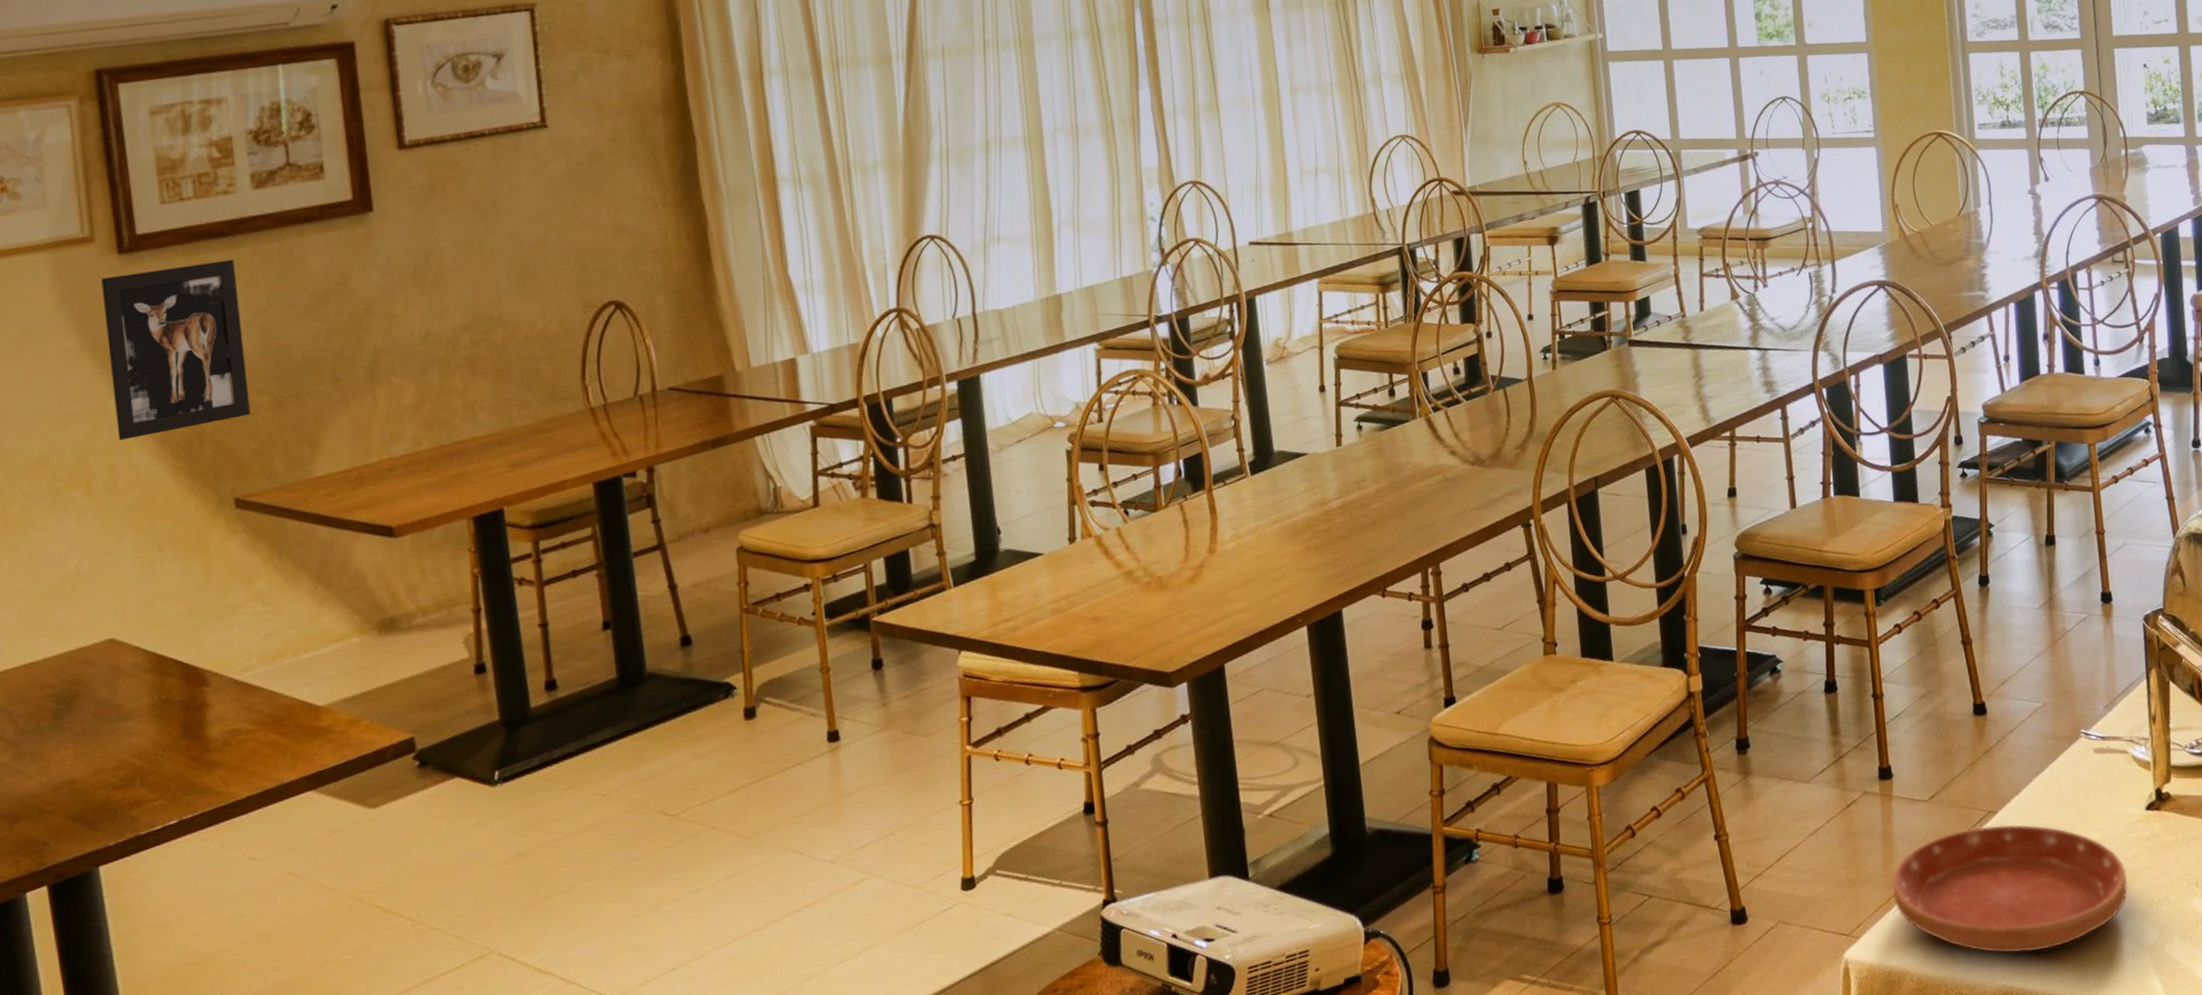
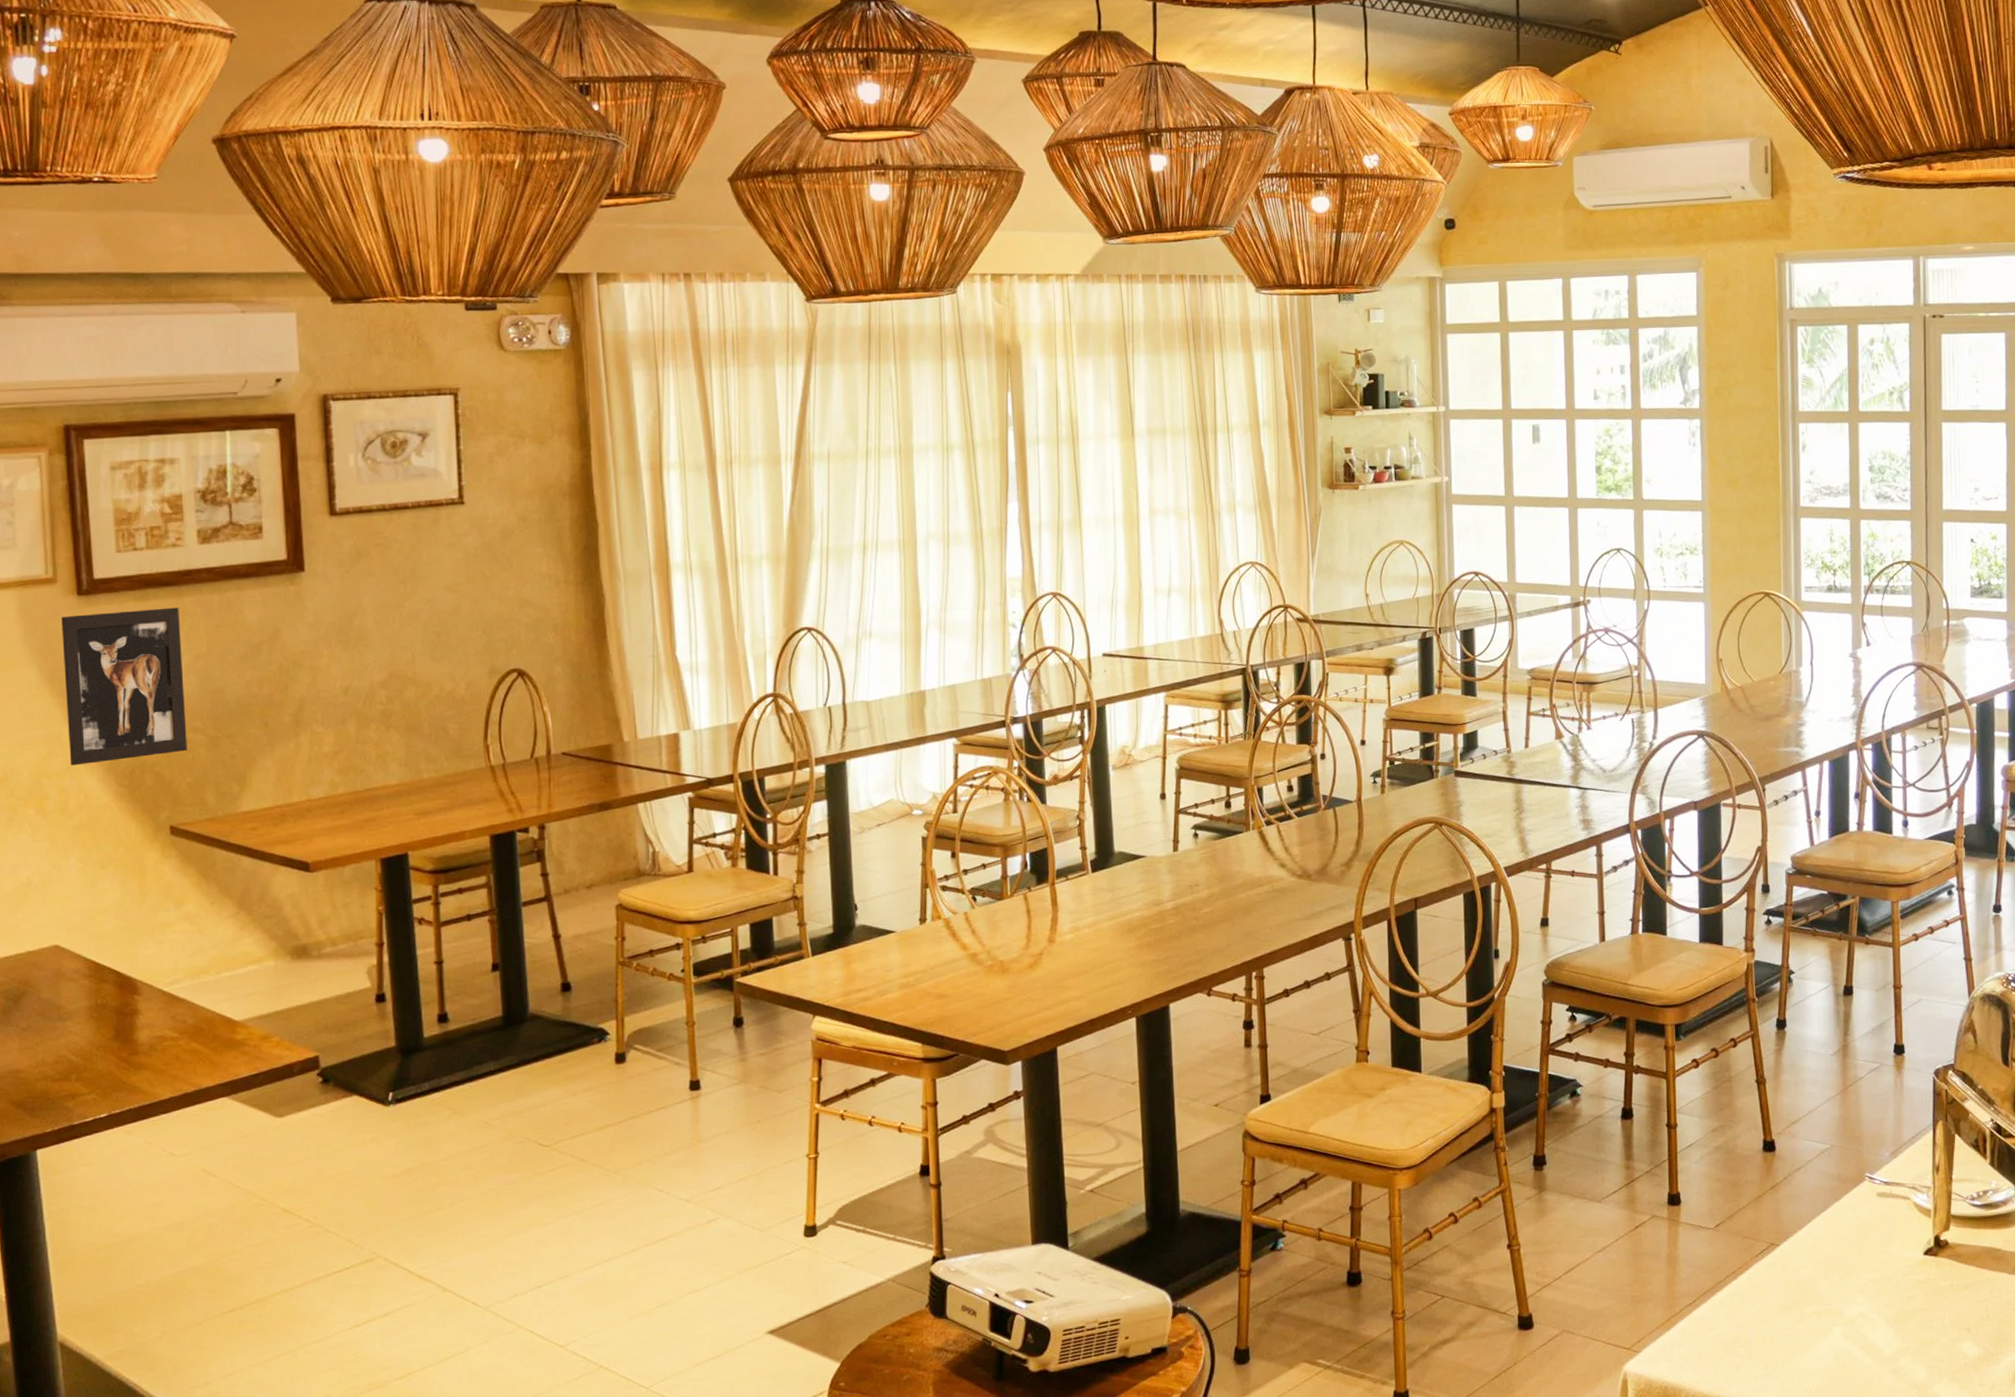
saucer: present [1891,824,2128,954] -> none [1673,1257,1901,1380]

